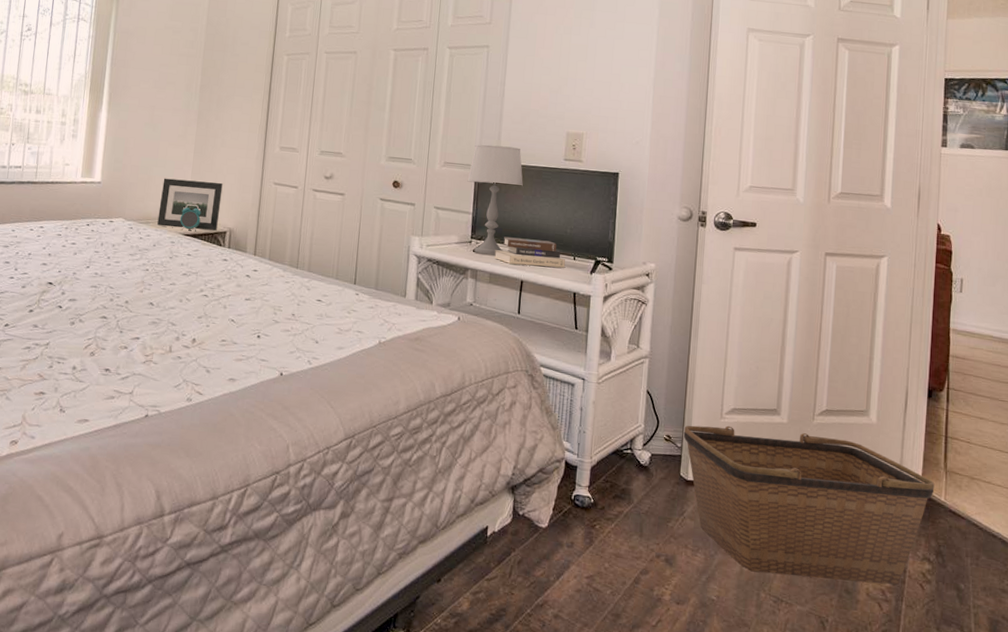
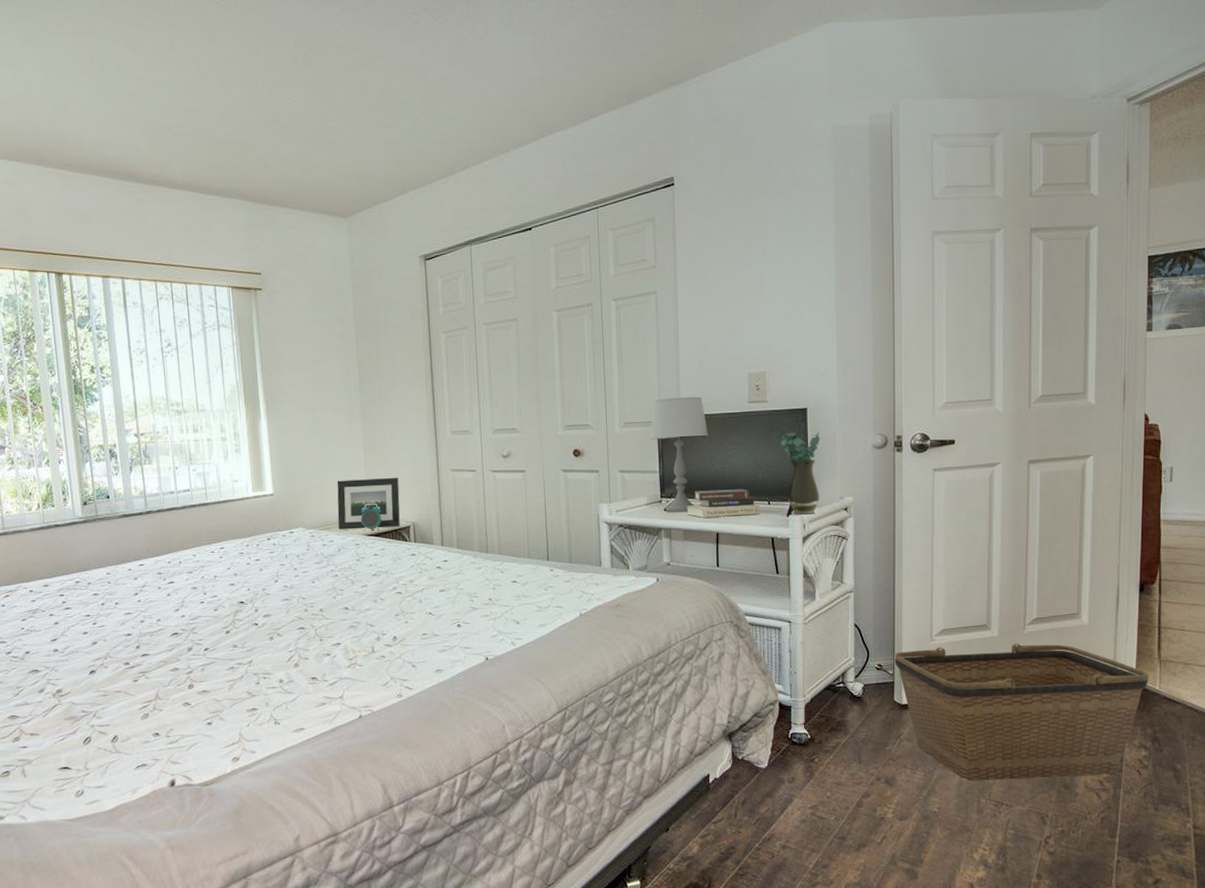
vase: none [589,188,629,275] -> present [778,428,821,515]

